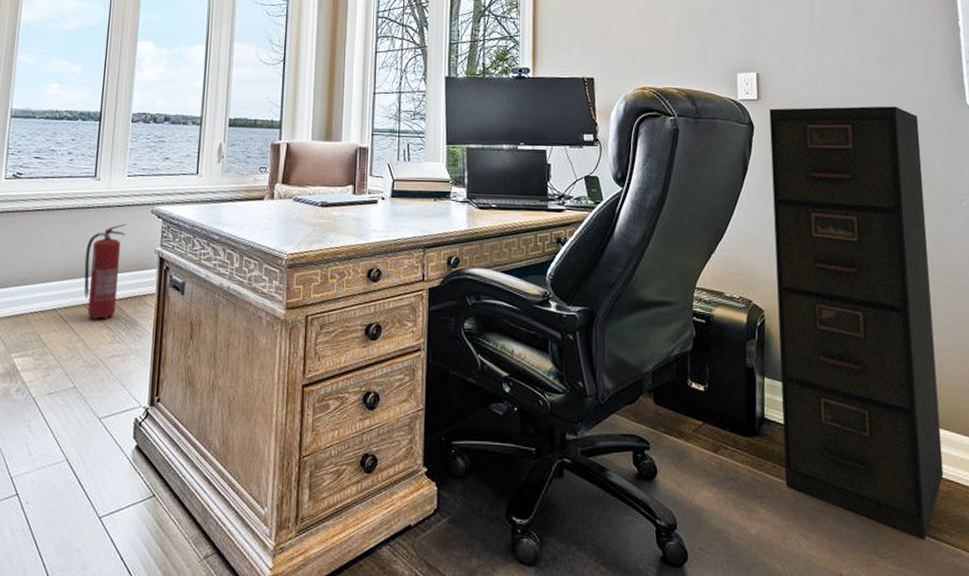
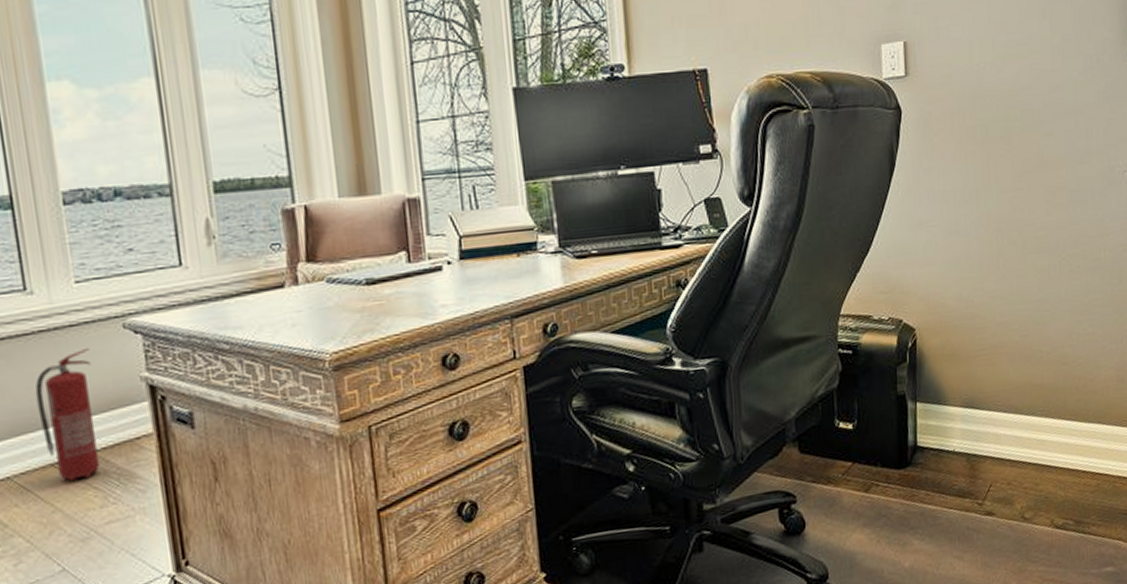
filing cabinet: present [769,106,944,540] -> none [919,67,1094,537]

